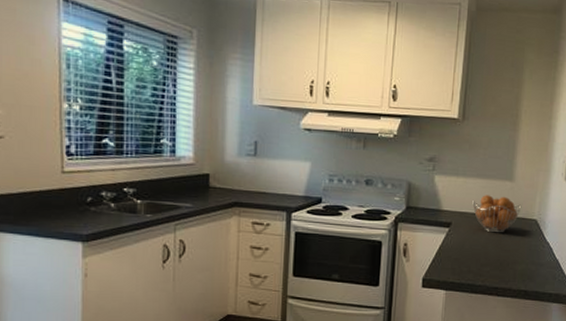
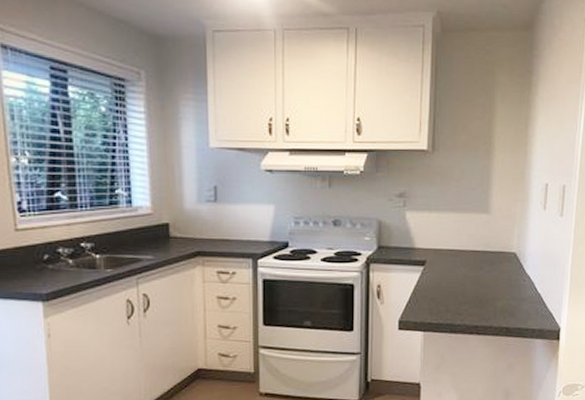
fruit basket: present [472,195,522,233] -> none [447,229,500,269]

